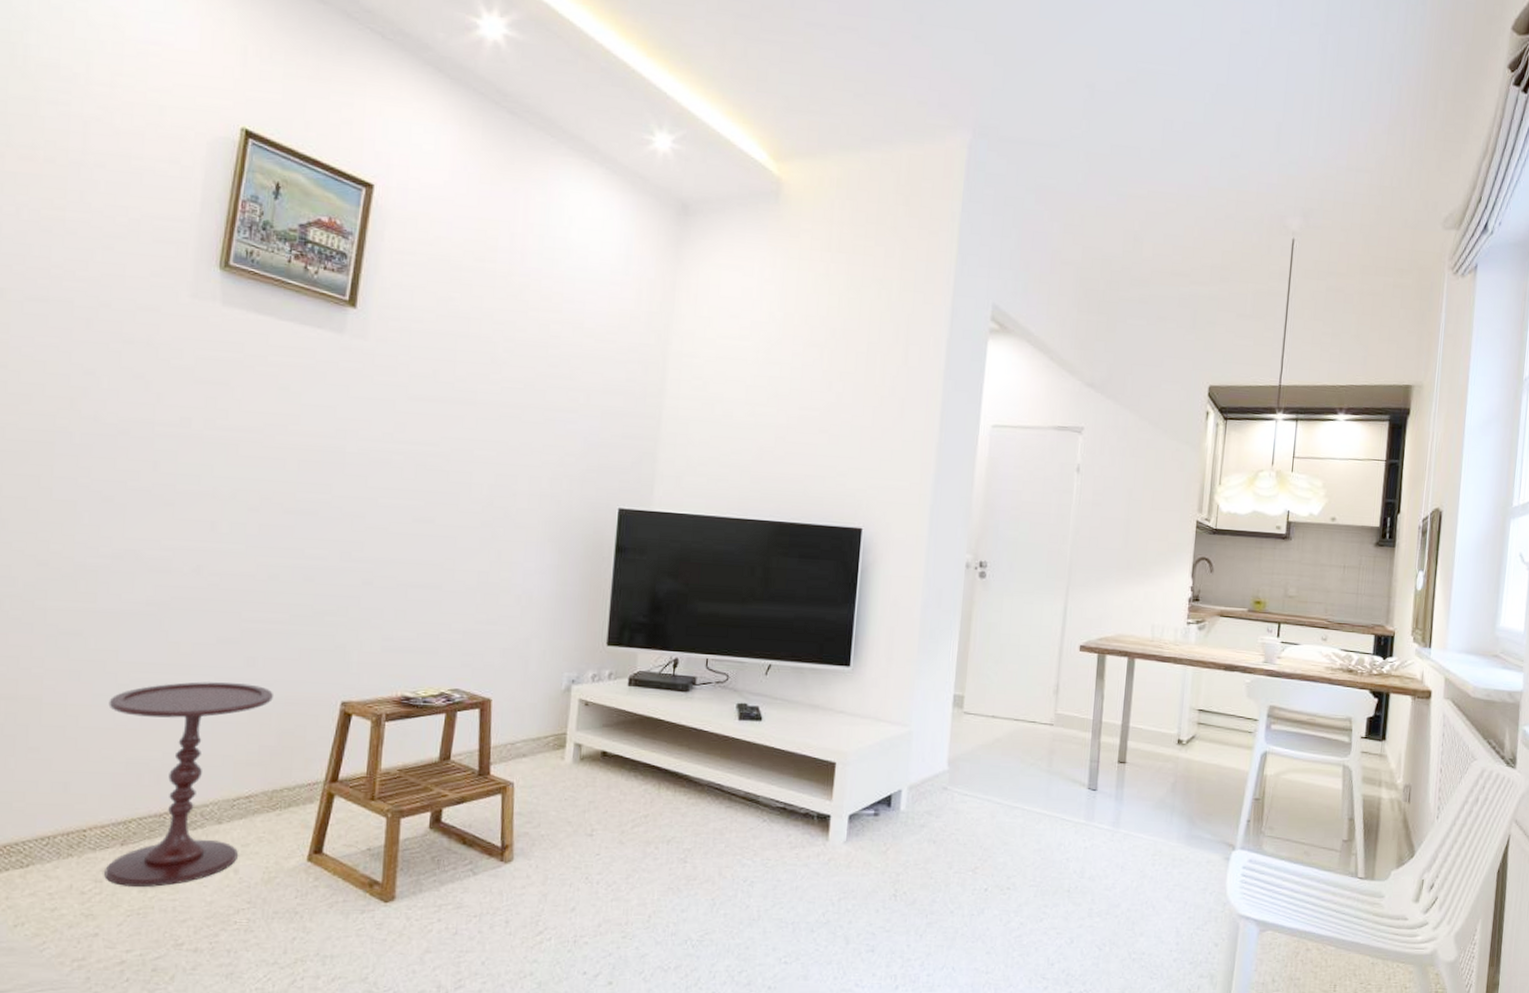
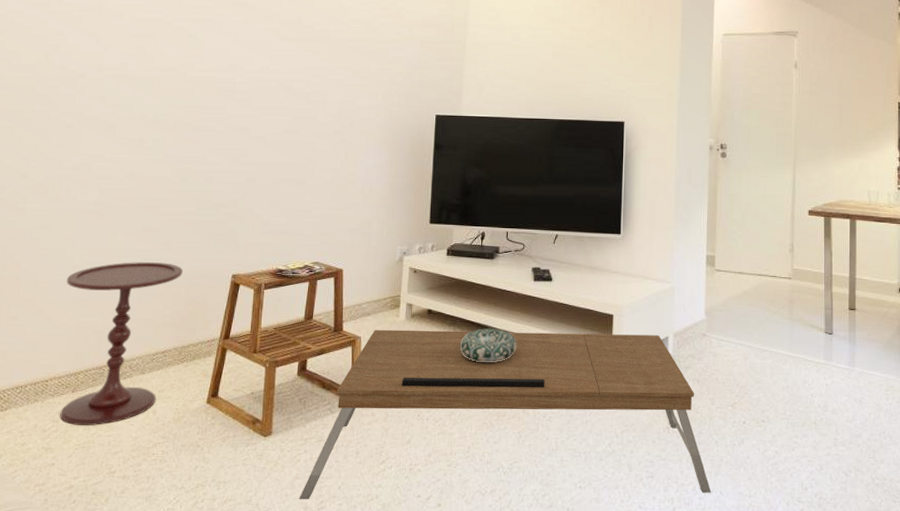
coffee table: none [430,774,943,978] -> present [299,329,712,500]
decorative bowl: none [641,775,715,817] -> present [460,328,517,363]

